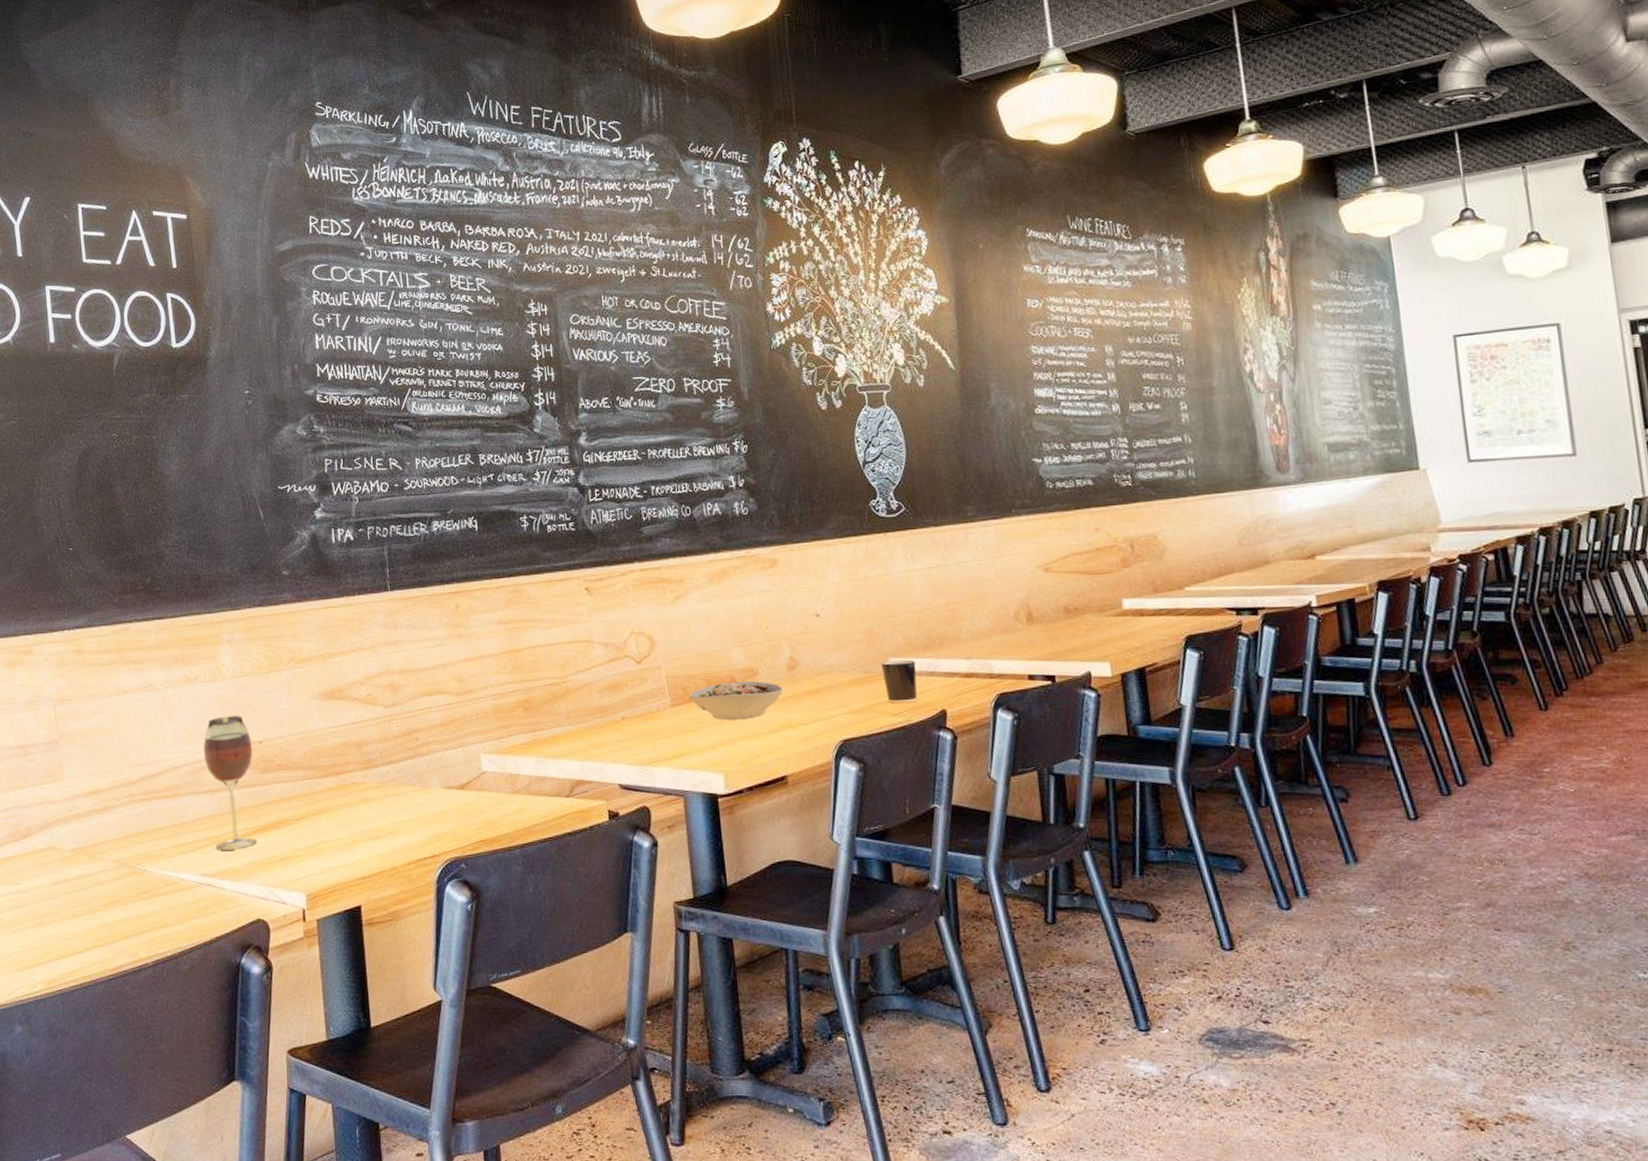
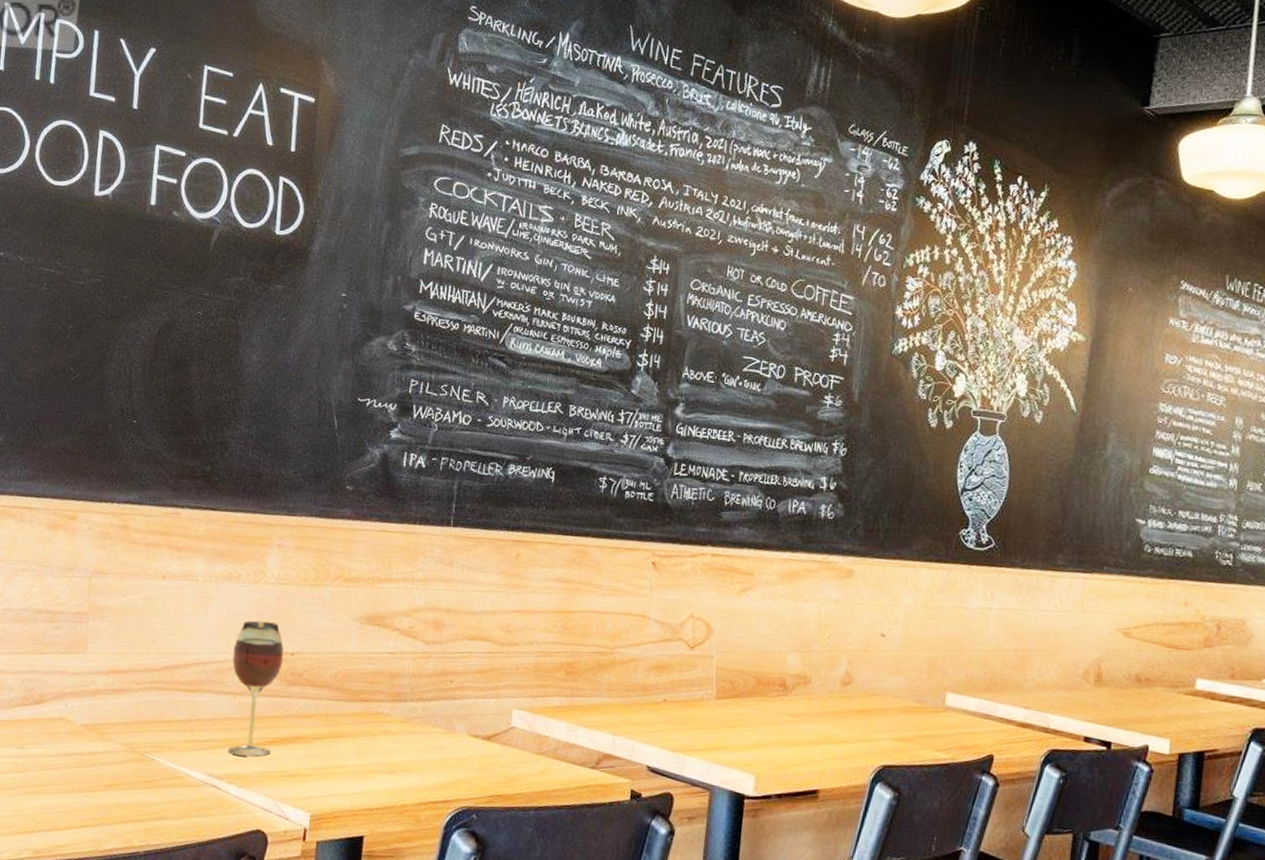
salad: present [688,681,783,720] -> none [735,684,833,726]
mug: present [881,659,918,704] -> none [936,695,973,742]

